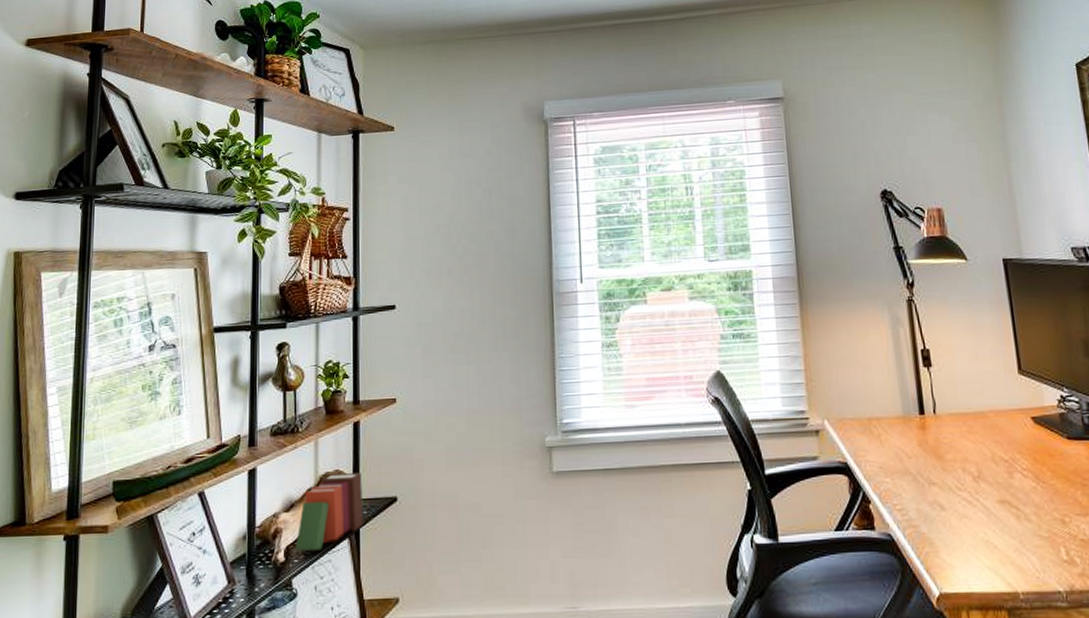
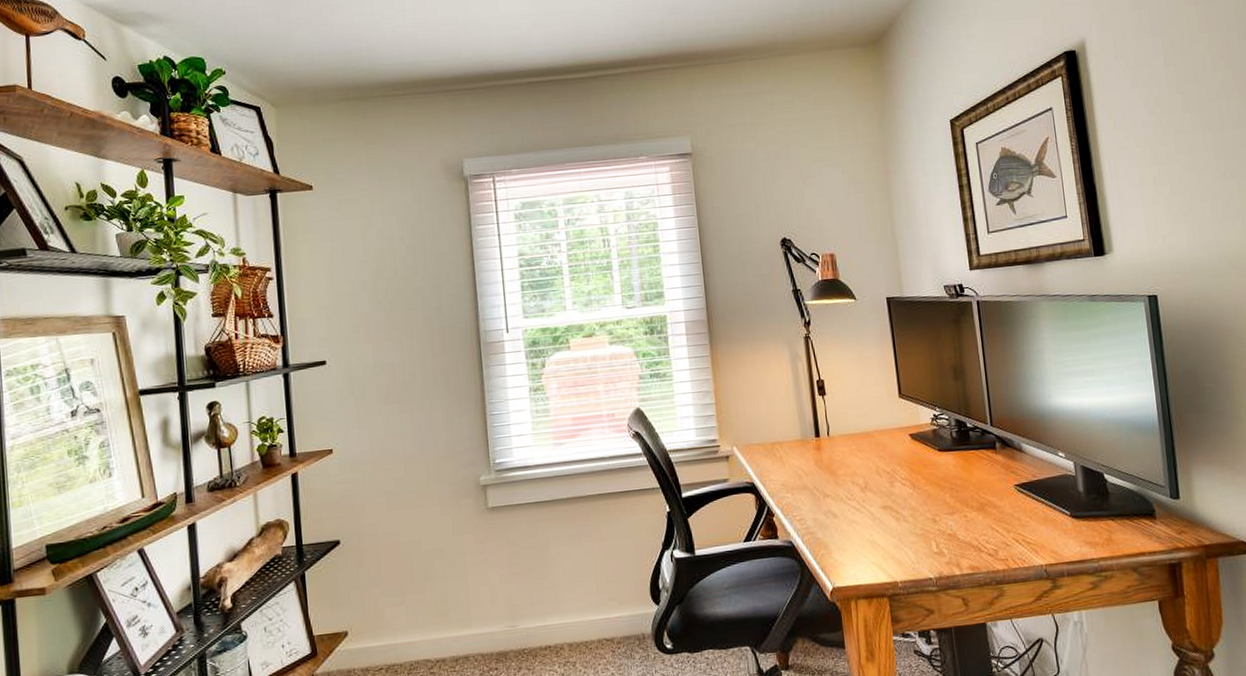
books: present [295,473,364,551] -> none [241,520,309,597]

